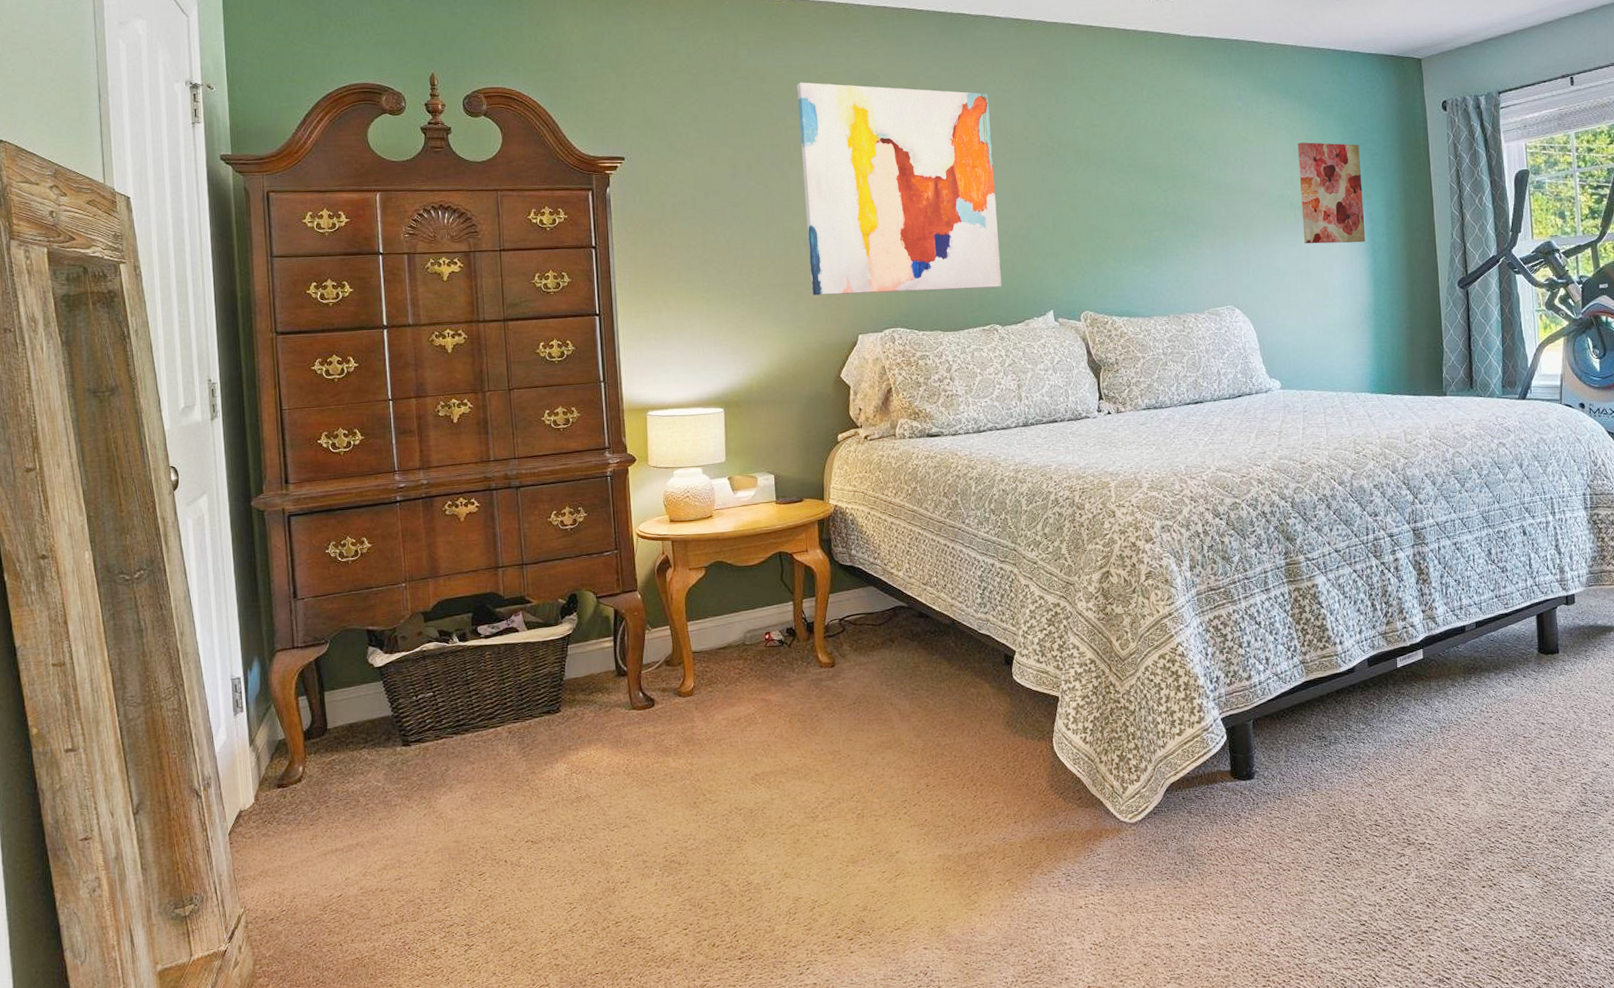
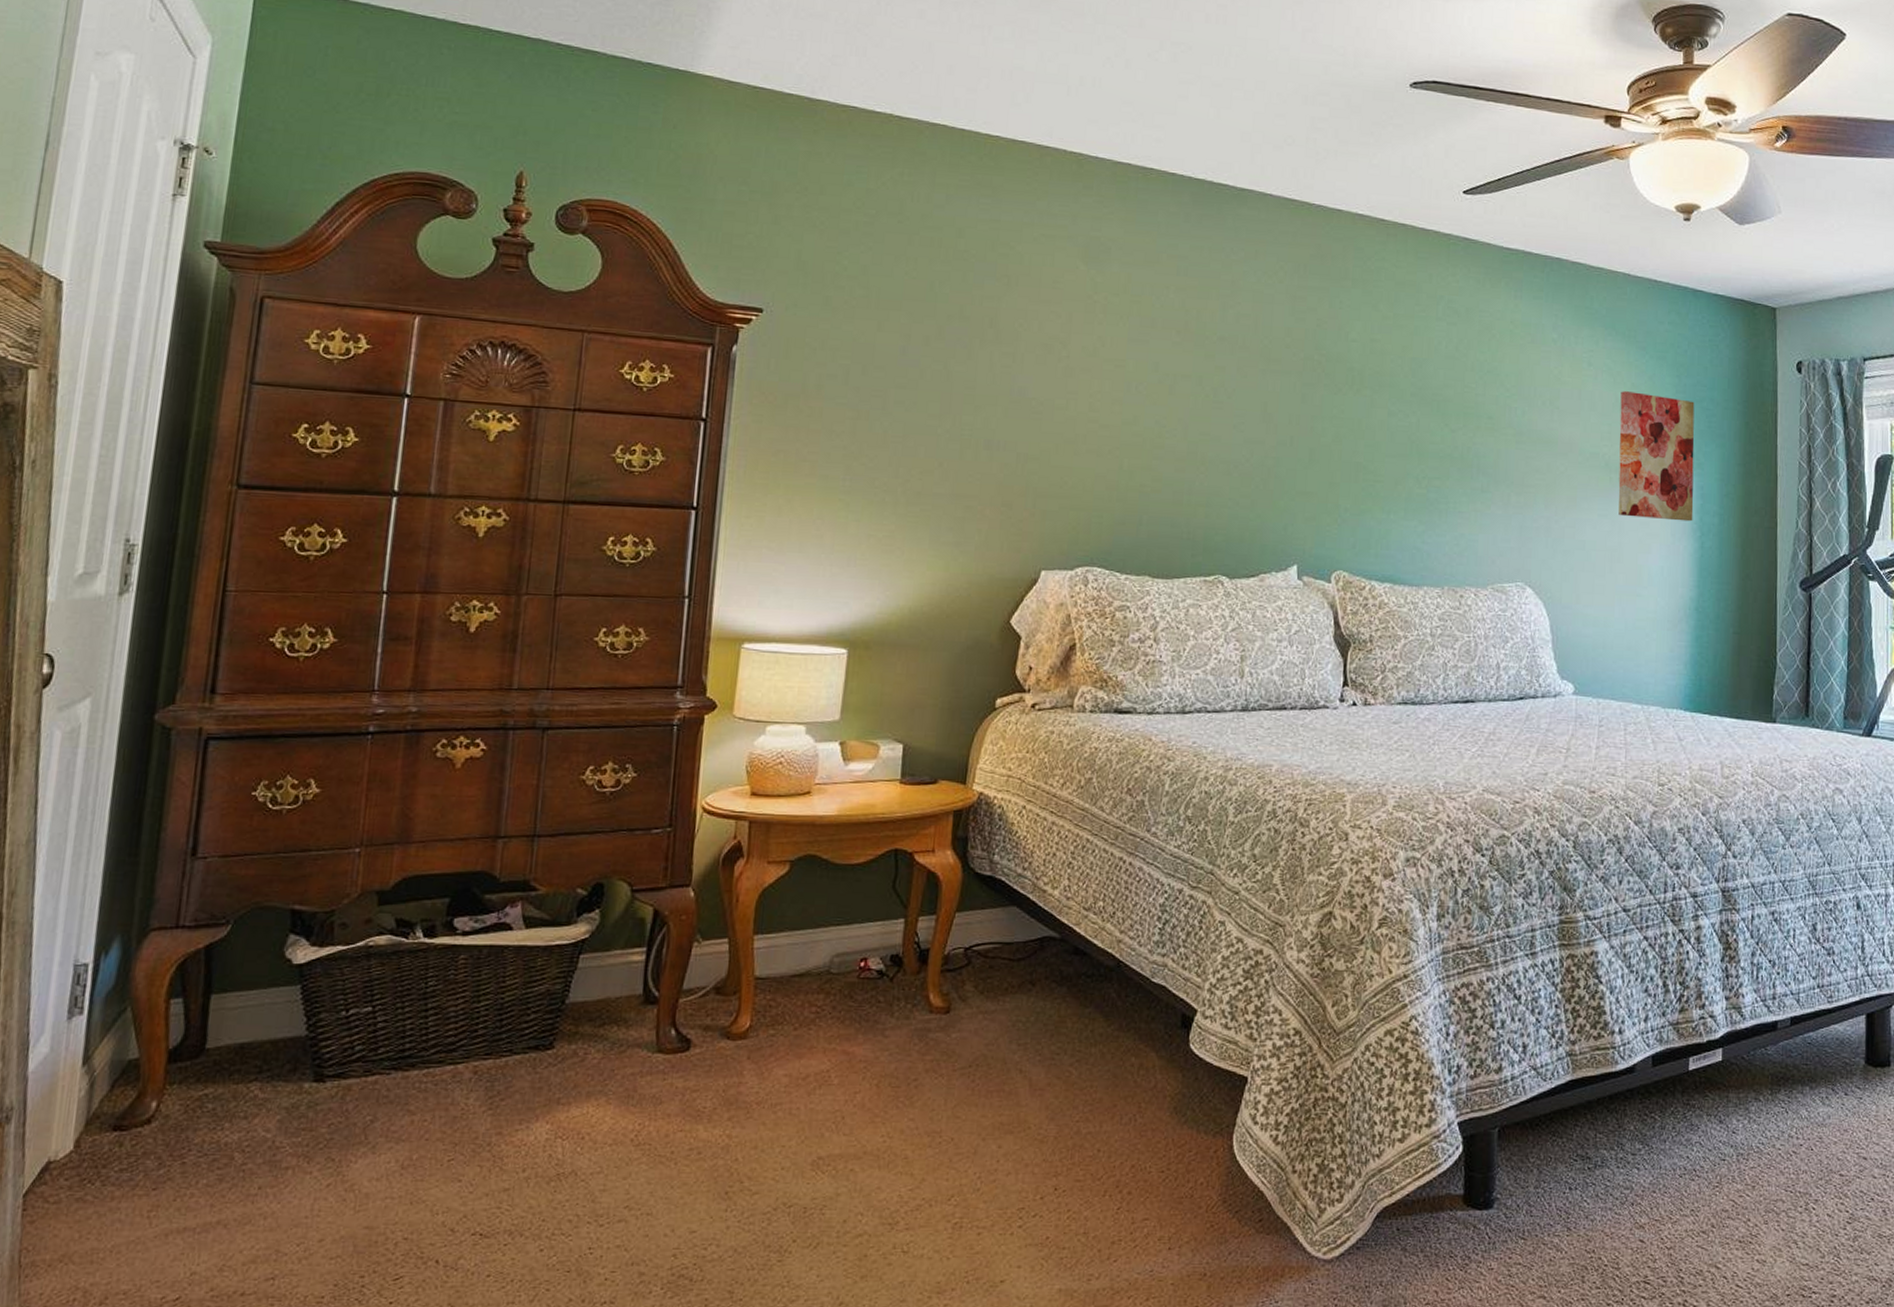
wall art: present [797,82,1002,296] -> none [986,242,1246,529]

